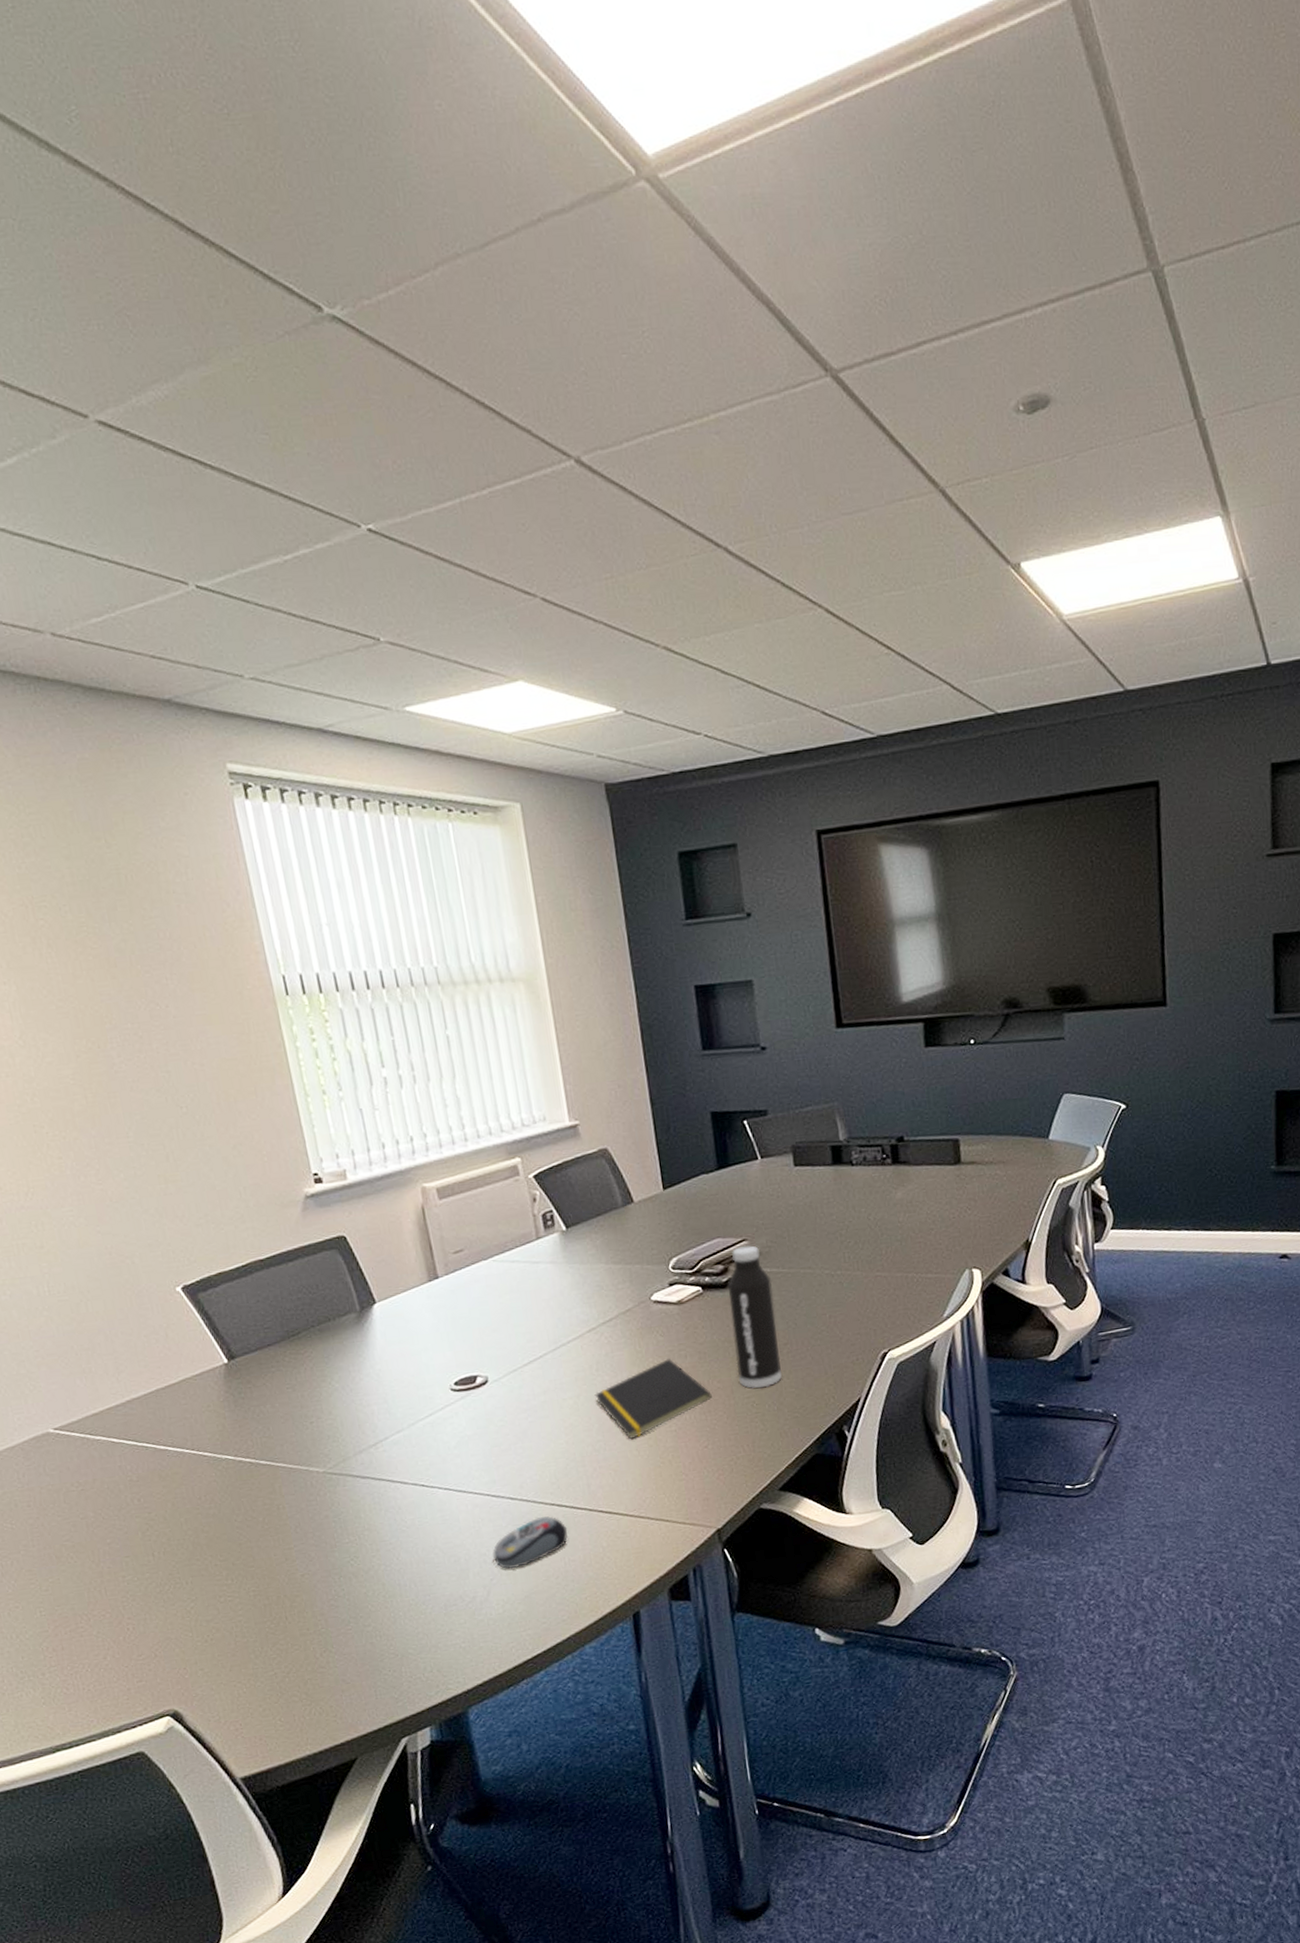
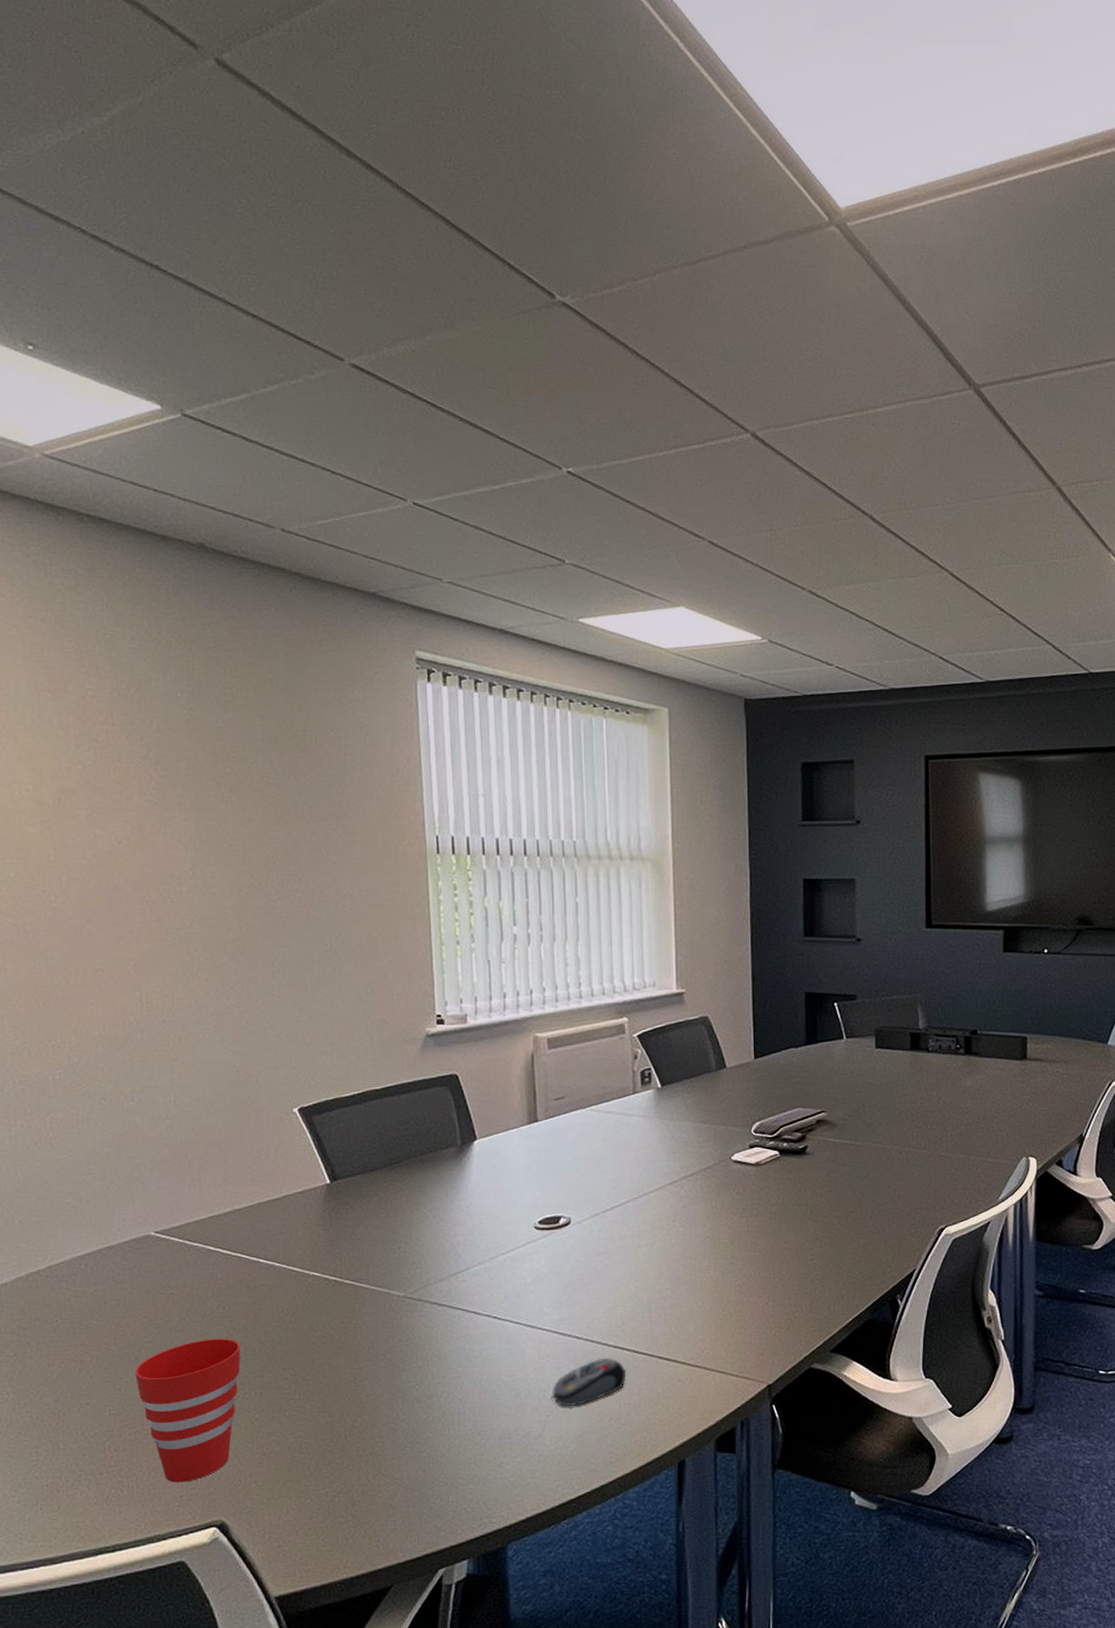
cup: none [59,1530,171,1677] -> present [135,1338,241,1483]
notepad: present [594,1358,712,1440] -> none [668,1216,777,1291]
water bottle: present [727,1245,782,1389] -> none [803,1117,845,1252]

